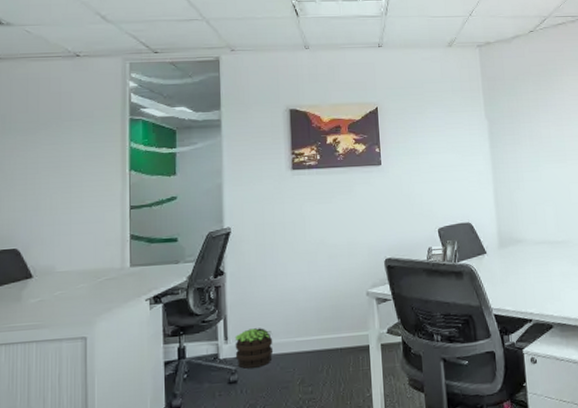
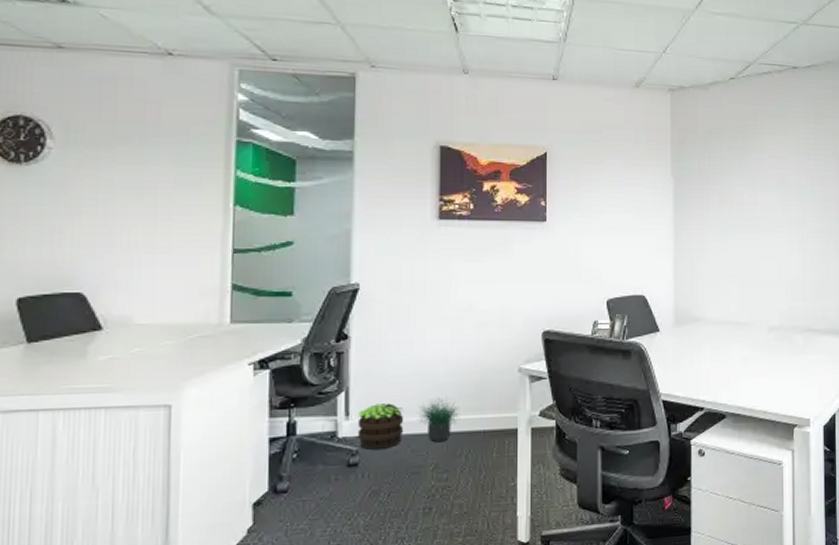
potted plant: none [284,321,319,359] -> present [417,398,459,441]

